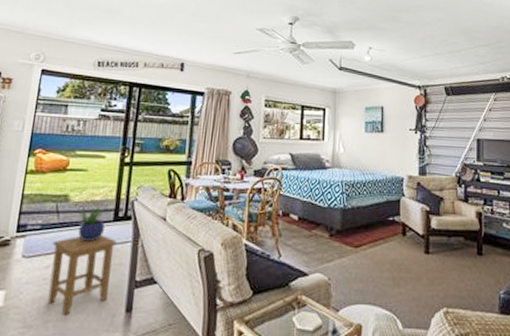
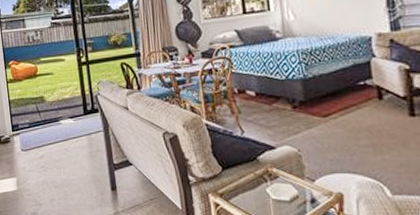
stool: present [47,234,117,315] -> none [41,127,94,195]
potted plant: present [77,202,110,241] -> none [53,99,79,134]

